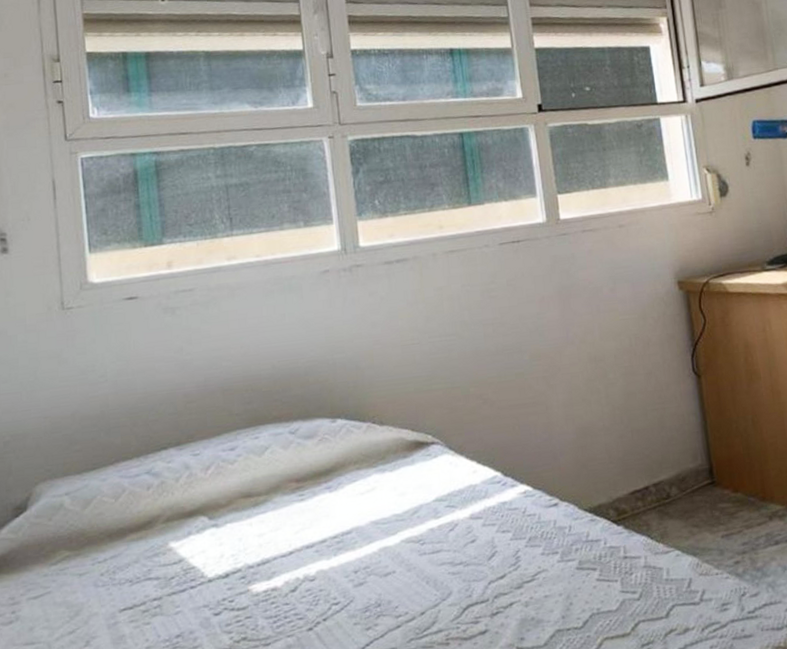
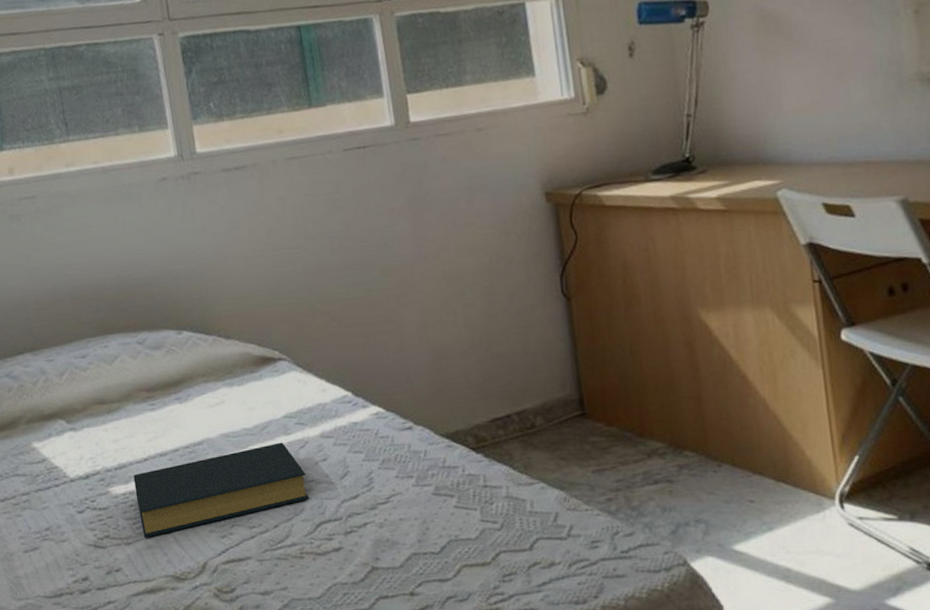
hardback book: none [277,526,457,637] -> present [133,442,310,538]

